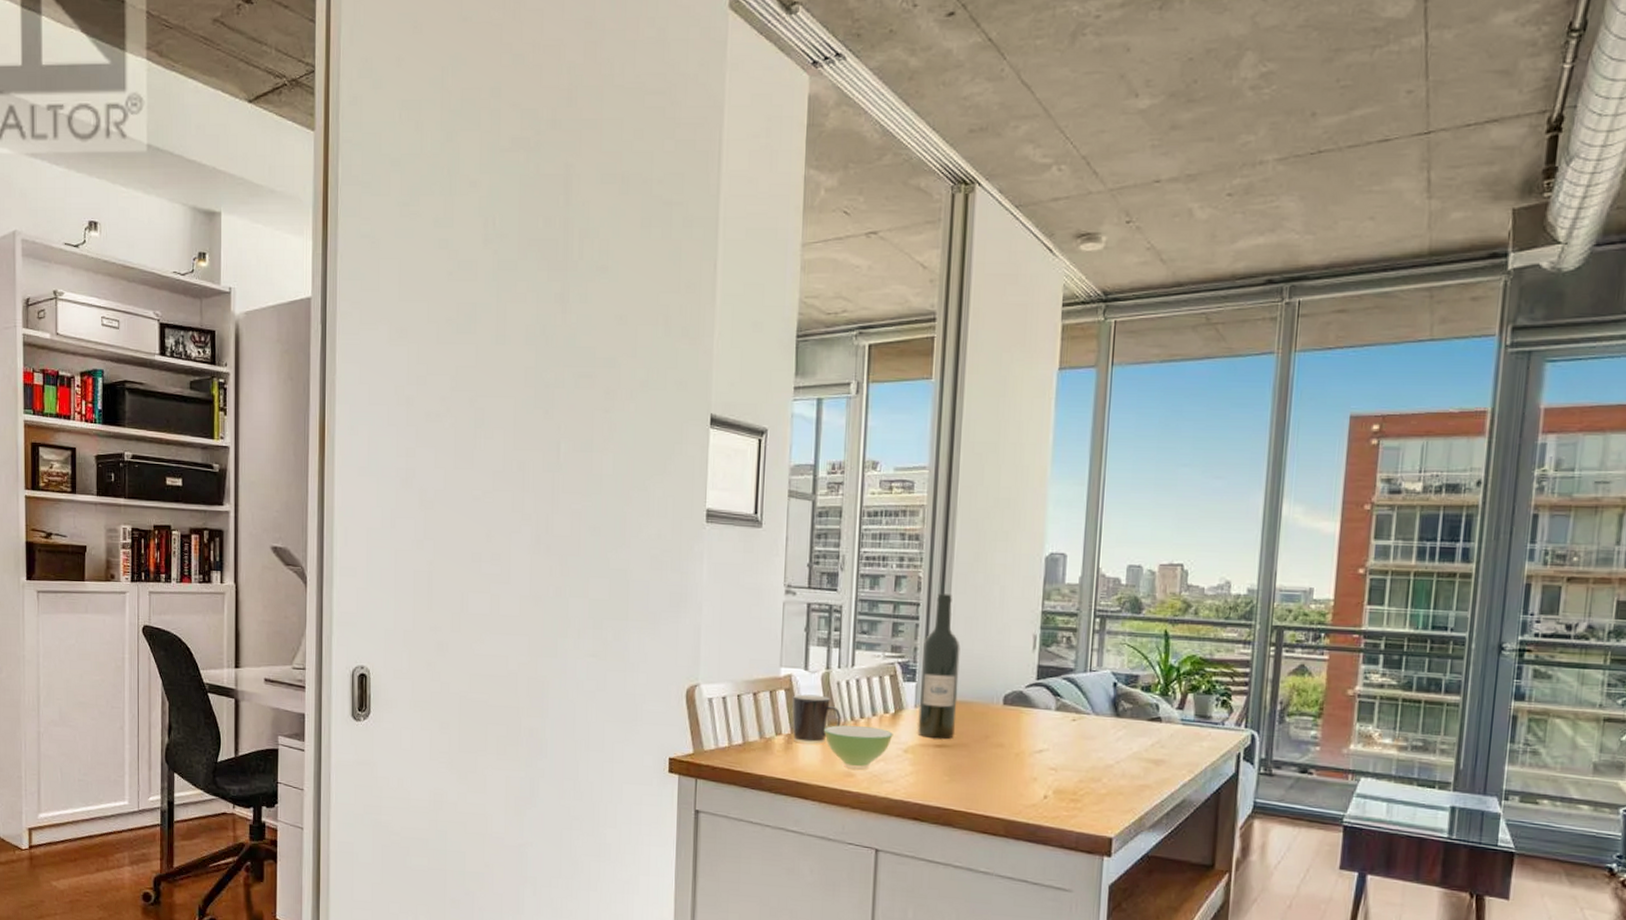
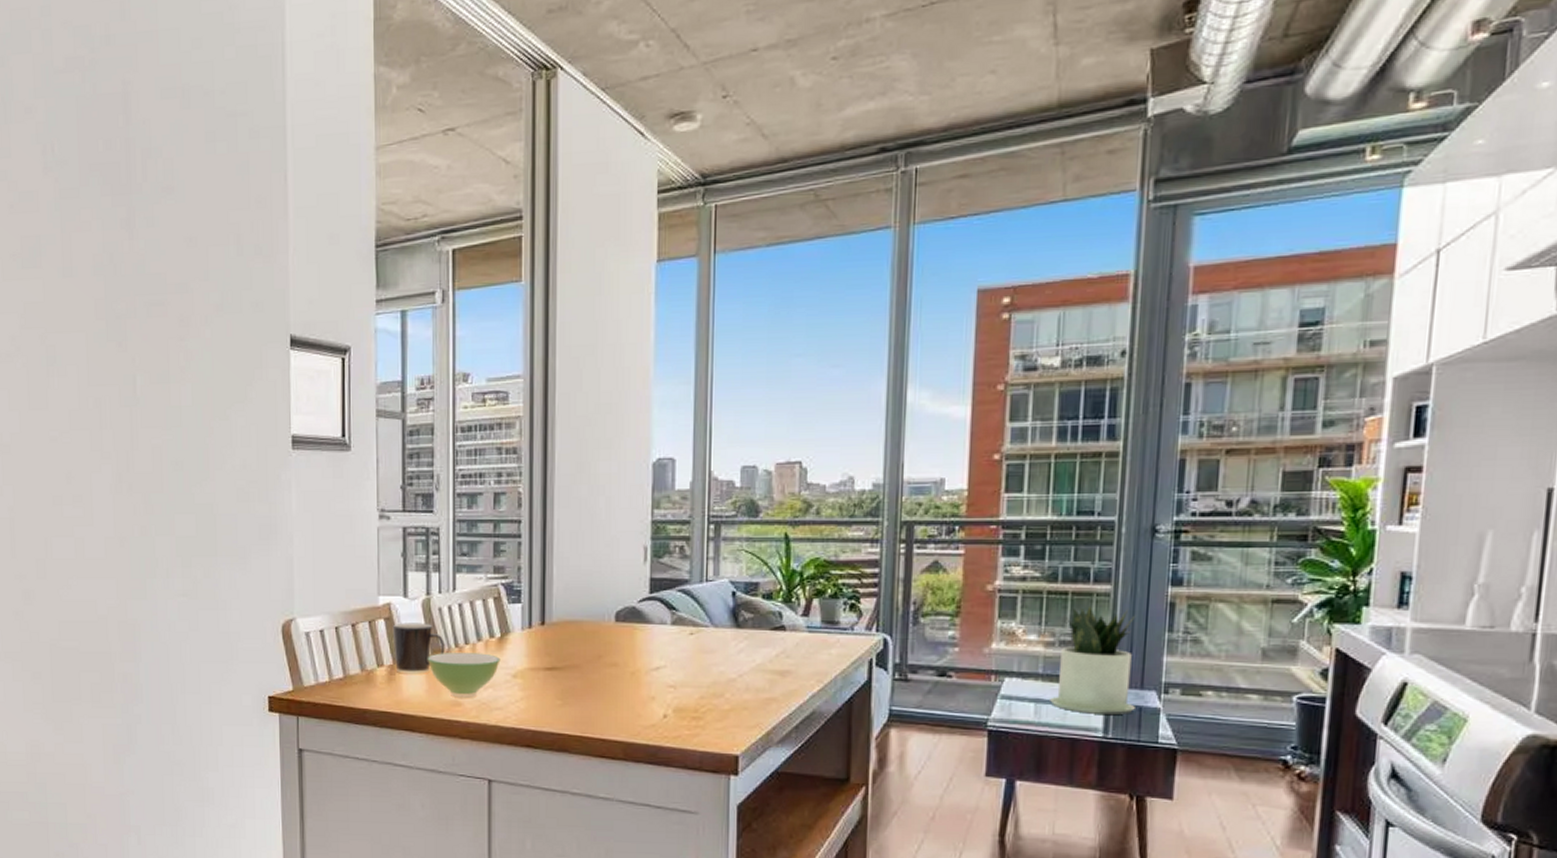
wine bottle: present [917,593,961,739] -> none [526,508,567,661]
planter: none [1401,714,1482,818] -> present [1050,606,1136,714]

